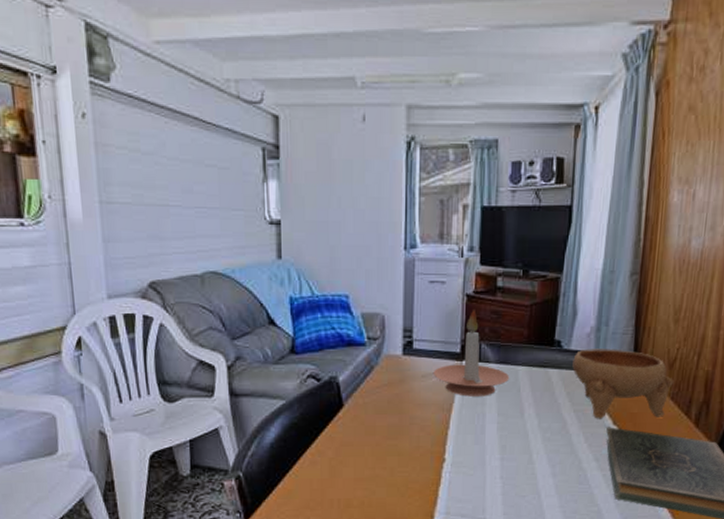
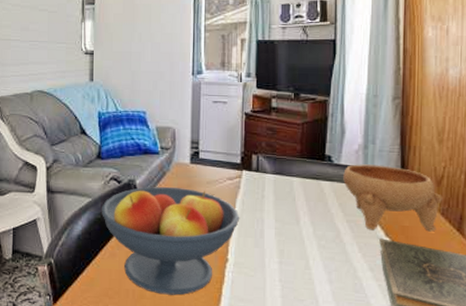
fruit bowl: none [298,382,459,502] -> present [102,186,240,295]
candle holder: present [433,310,510,397] -> none [216,126,286,203]

